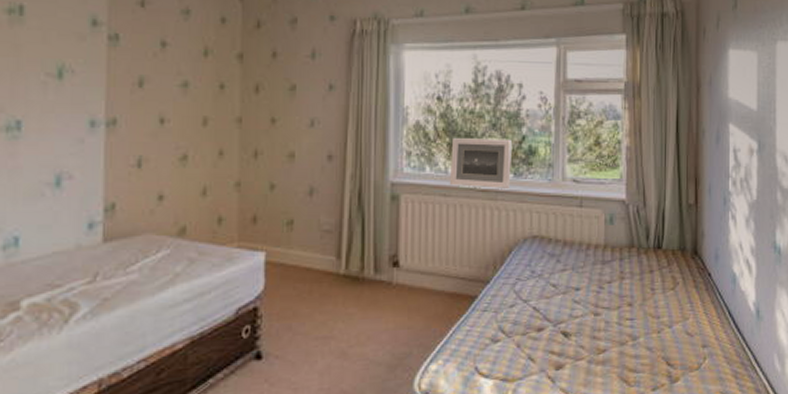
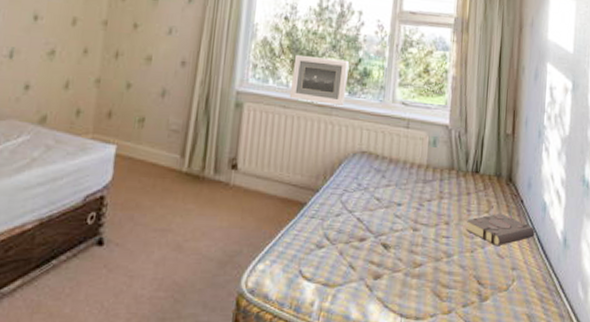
book: none [650,289,725,325] -> present [465,213,535,247]

